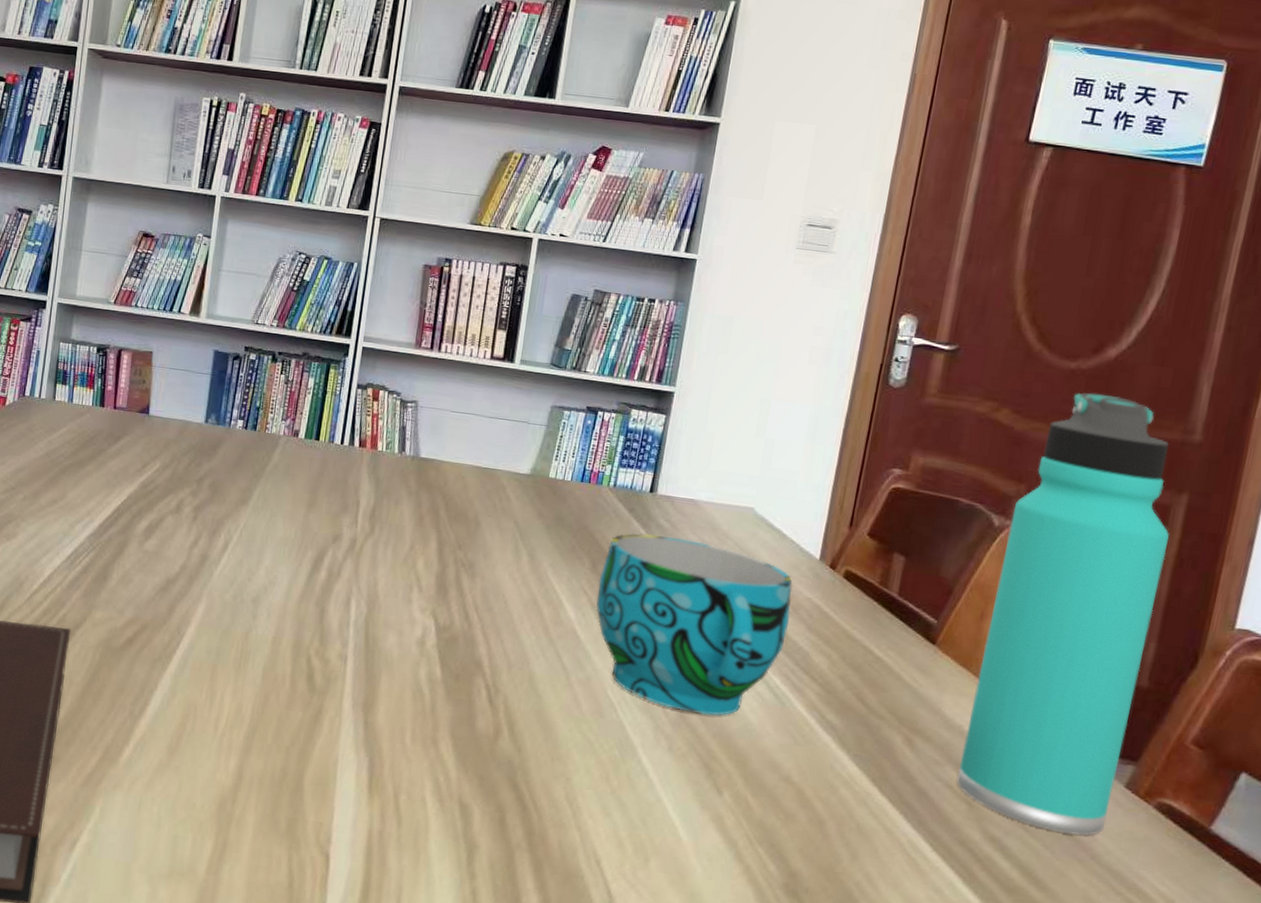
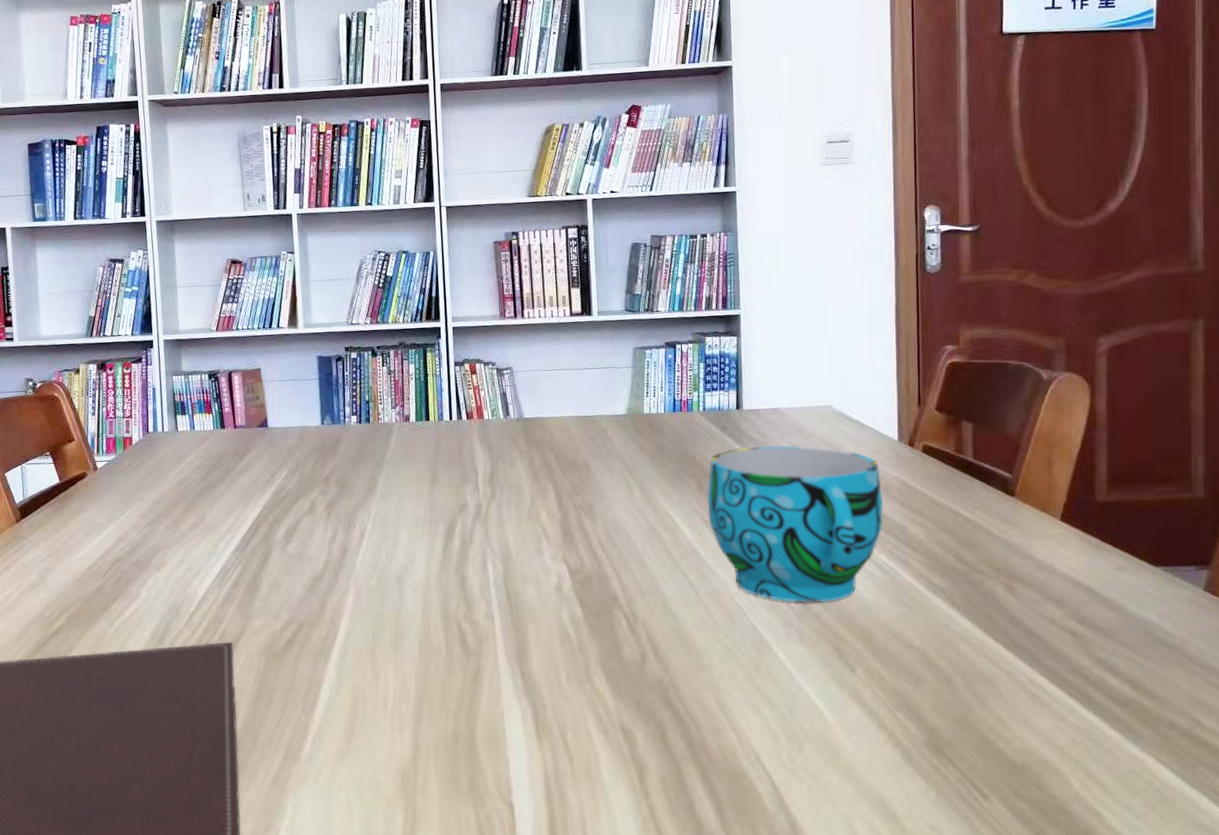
thermos bottle: present [956,392,1169,836] -> none [1056,244,1196,644]

